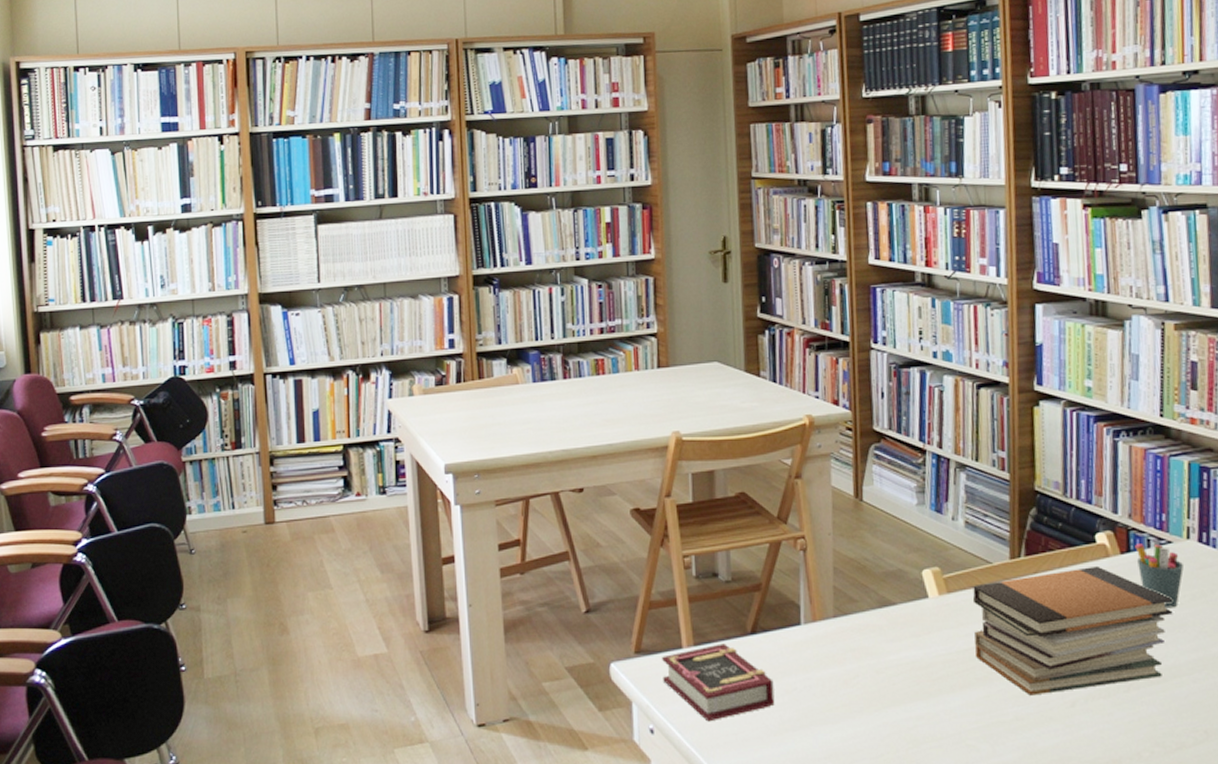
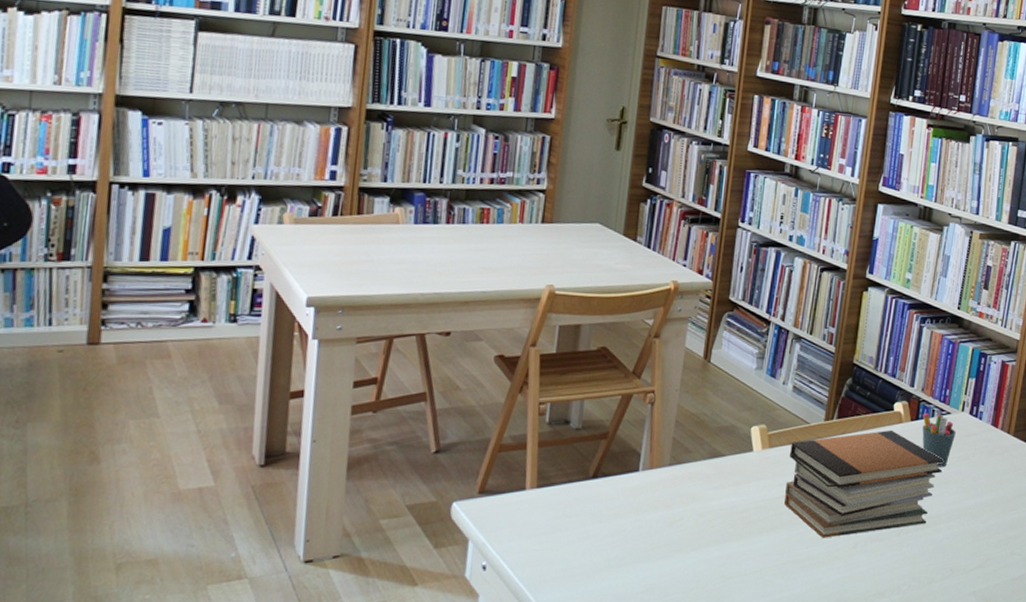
book: present [662,644,775,722] -> none [502,486,607,559]

